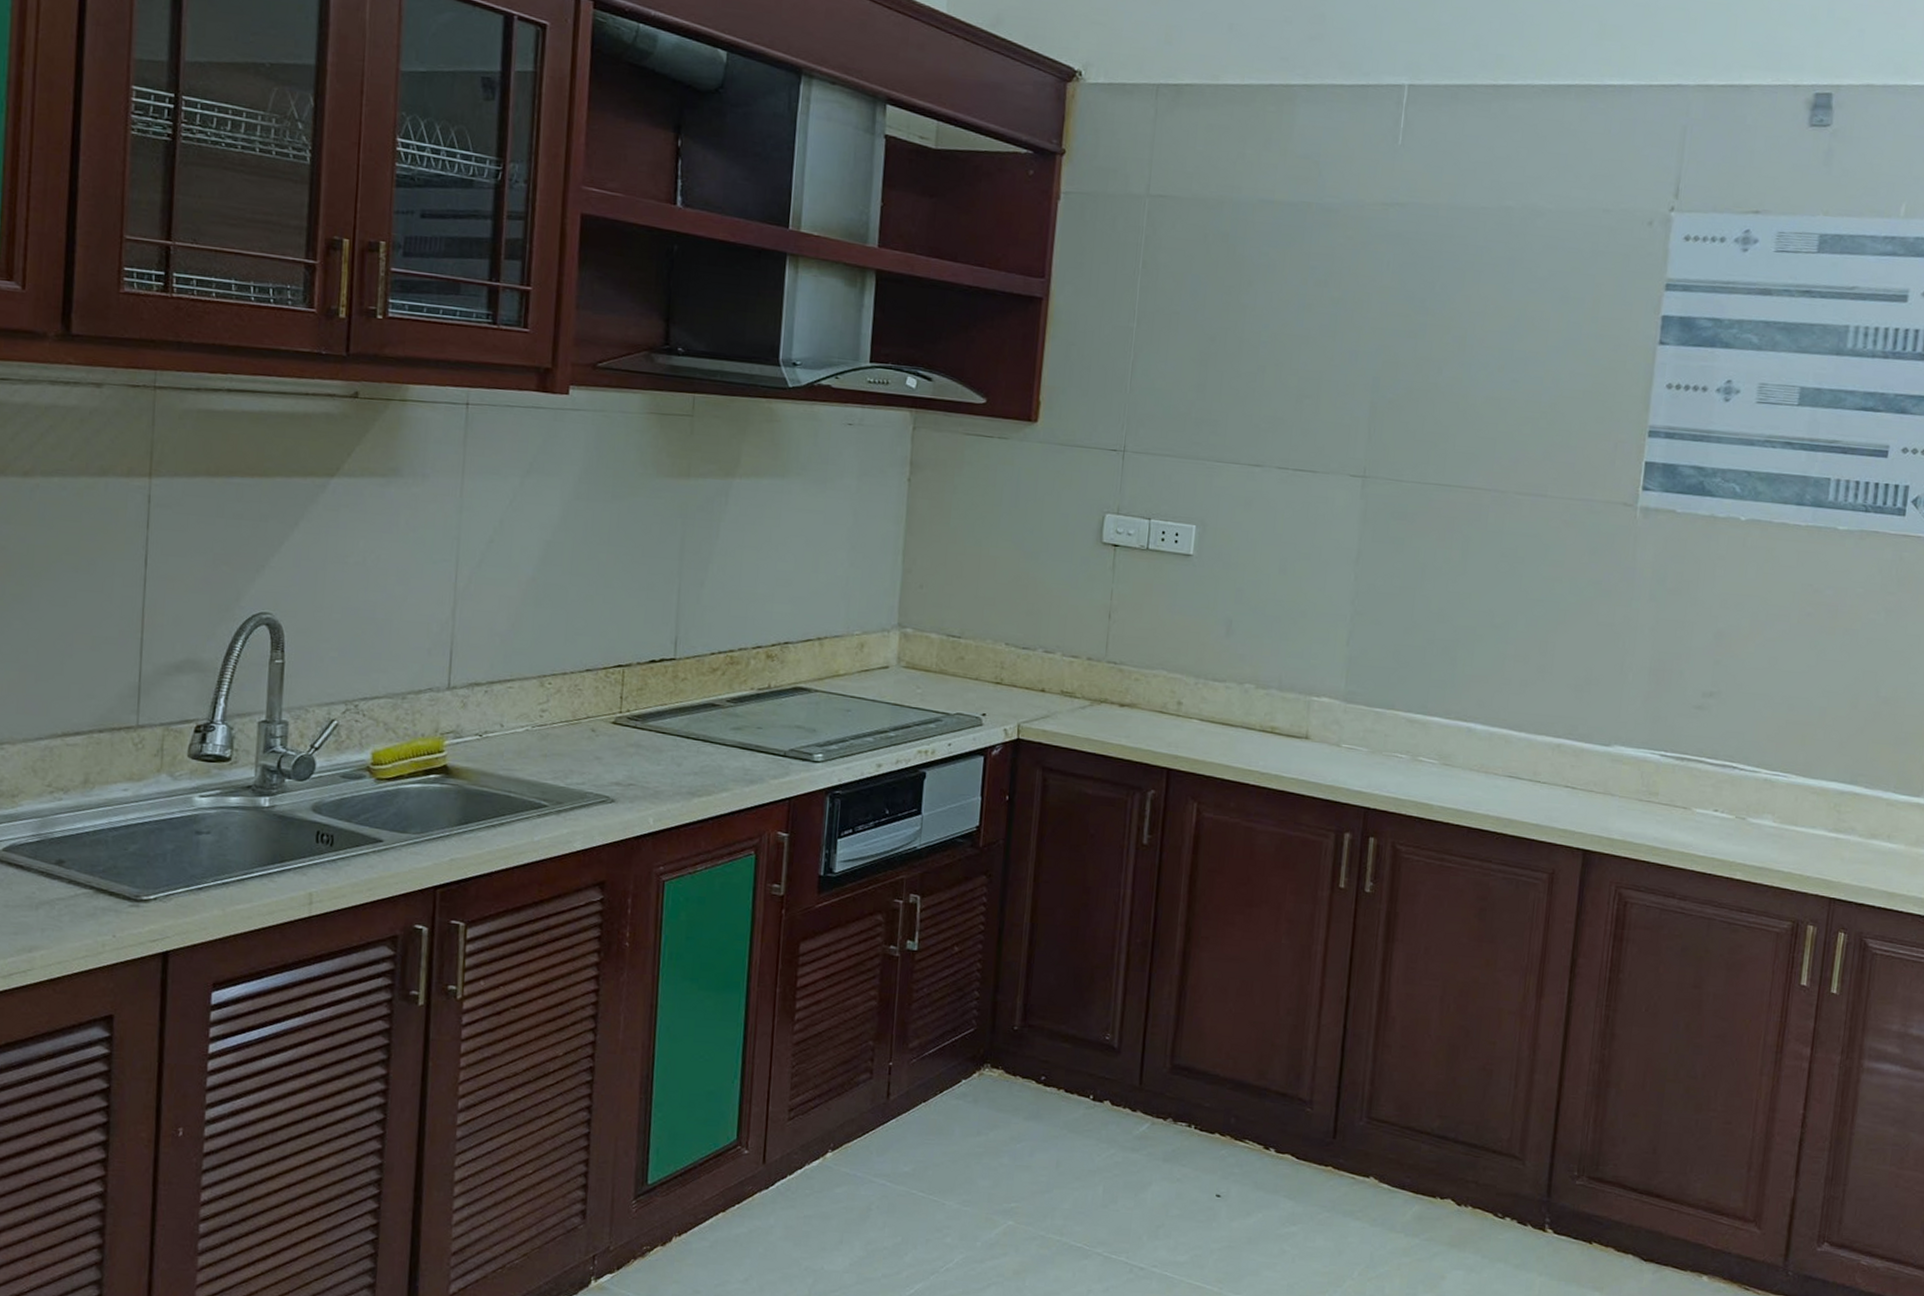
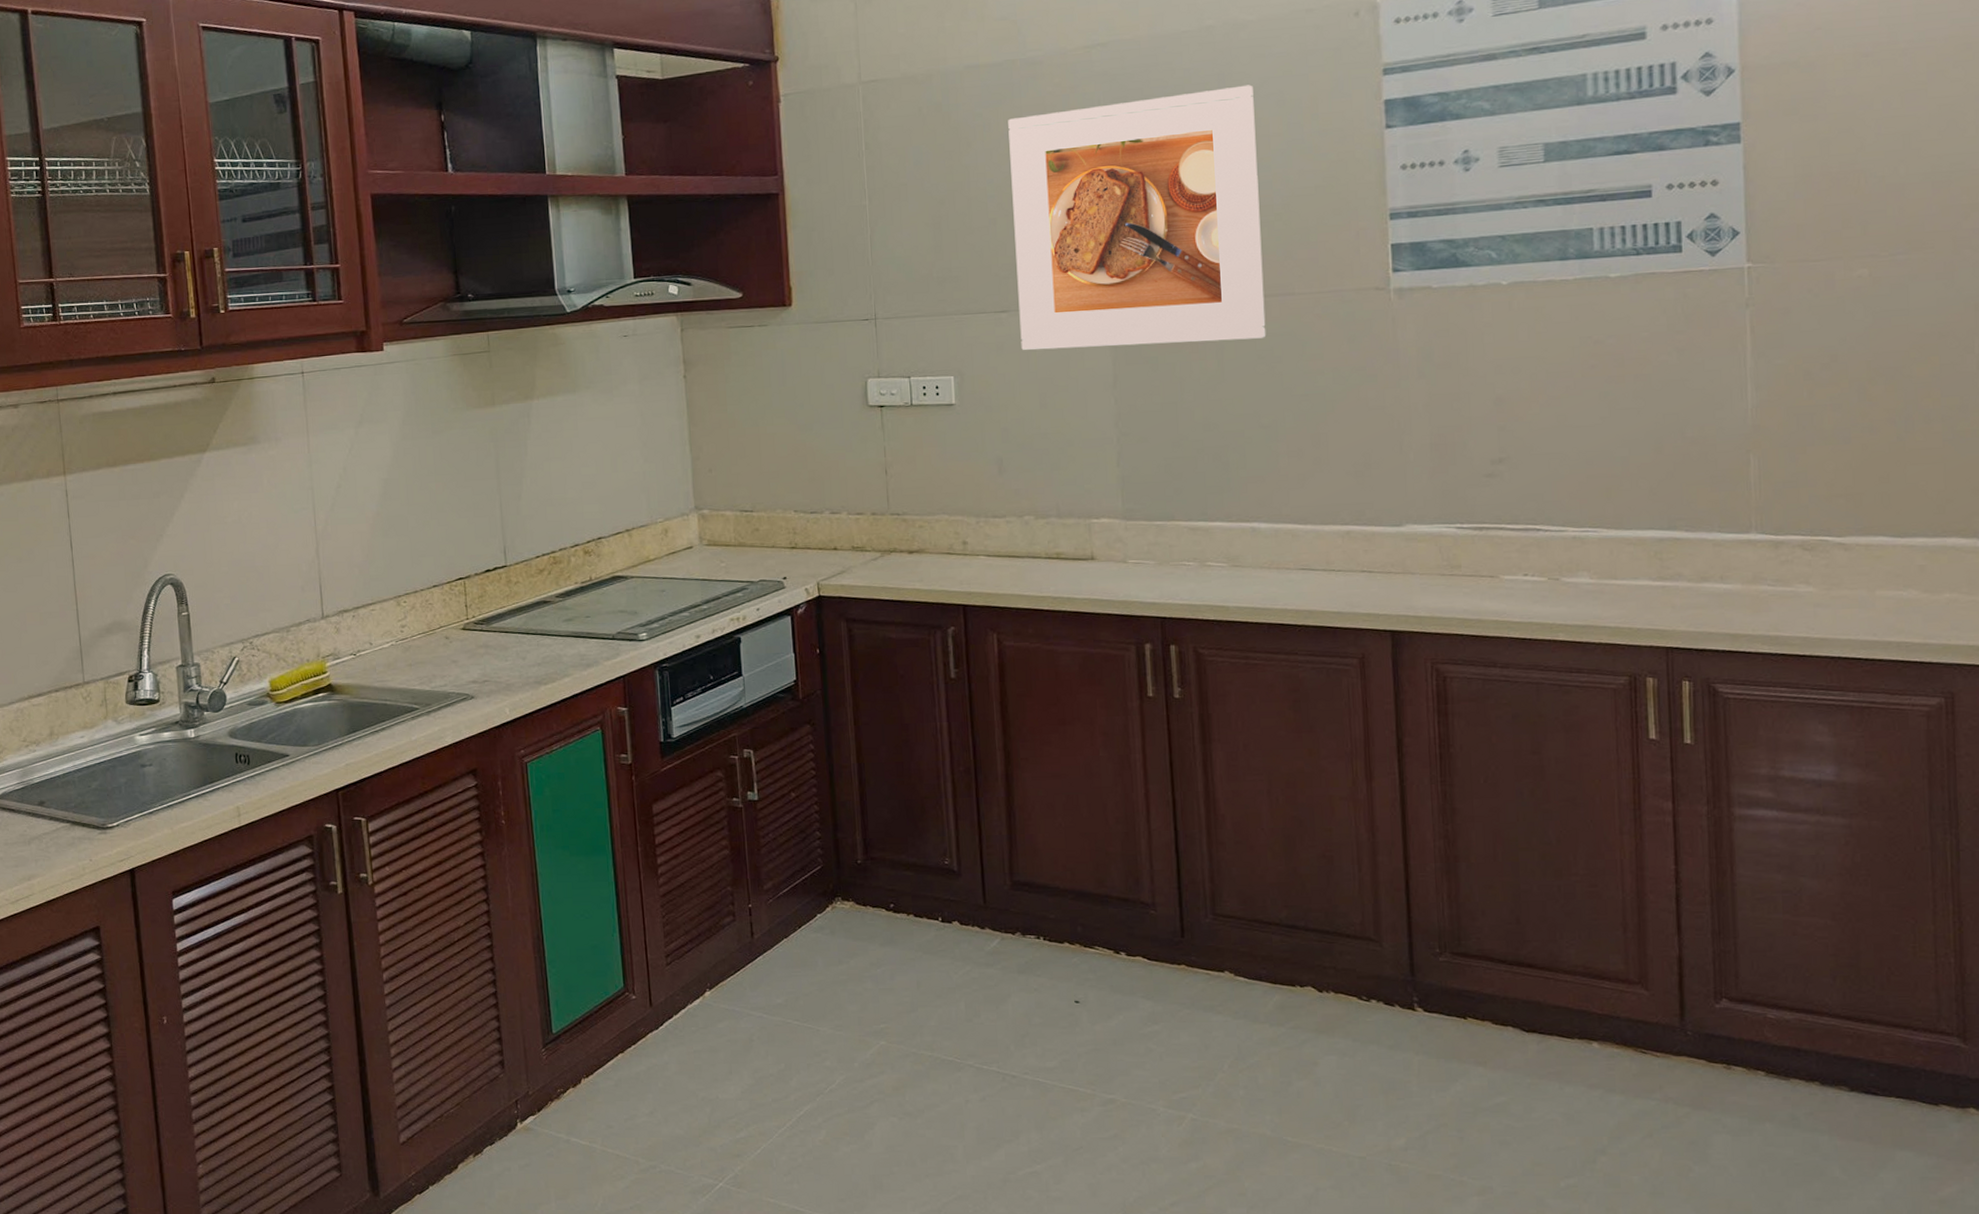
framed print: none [1269,263,1541,537] -> present [1008,85,1266,351]

